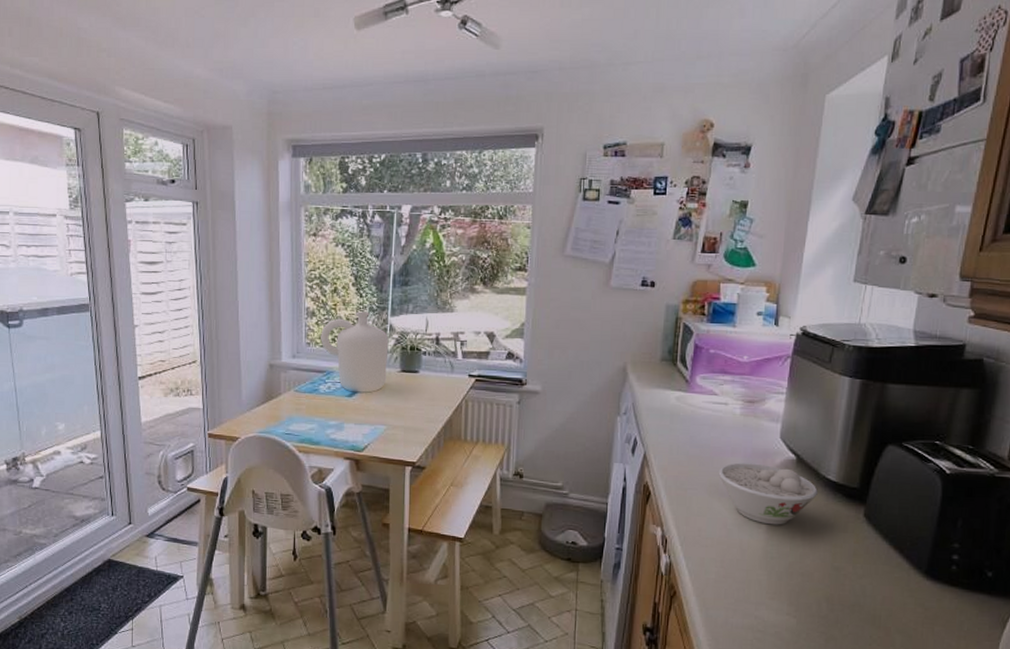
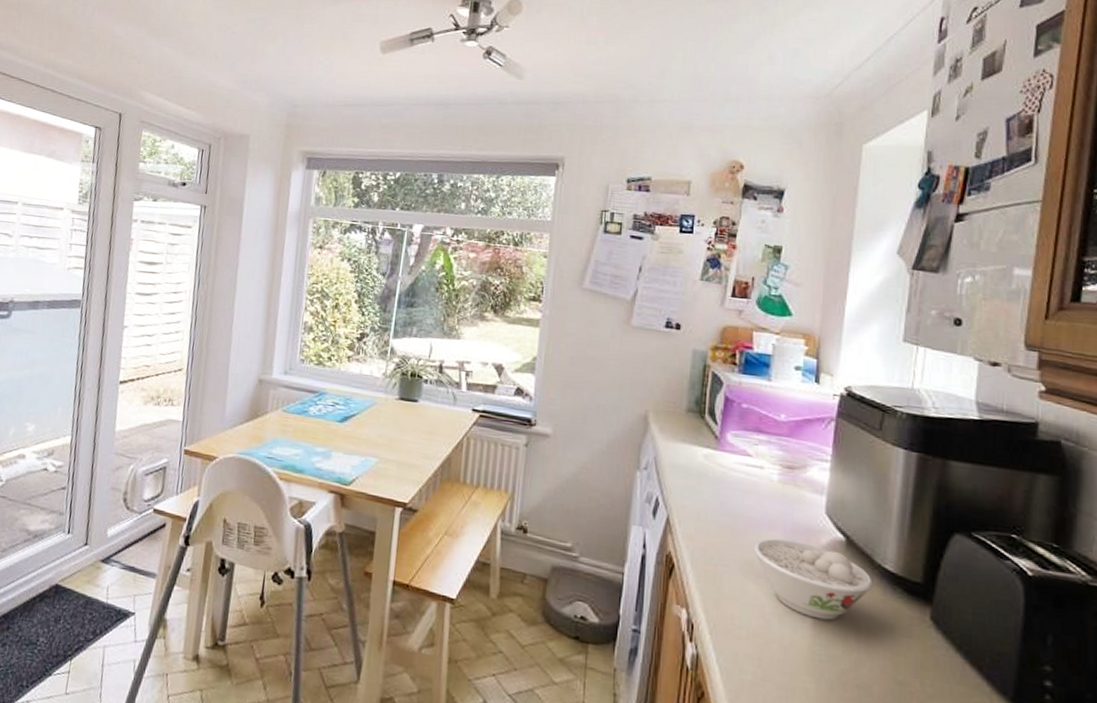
water jug: present [320,311,389,394] -> none [316,330,389,420]

